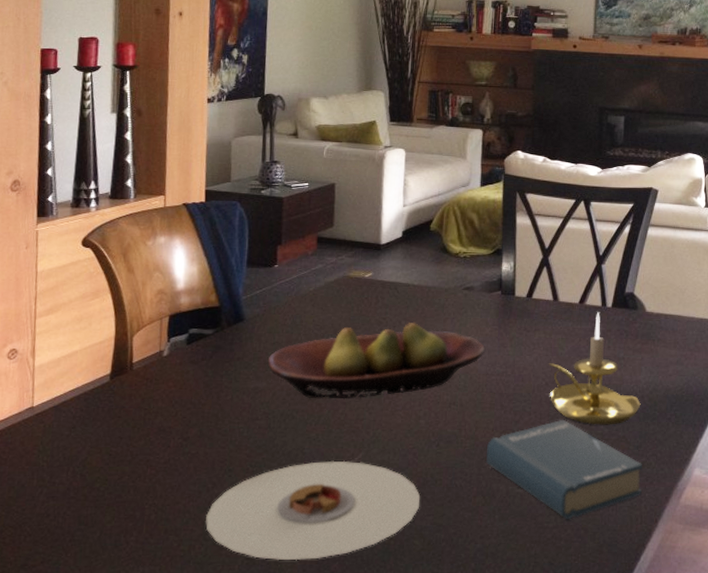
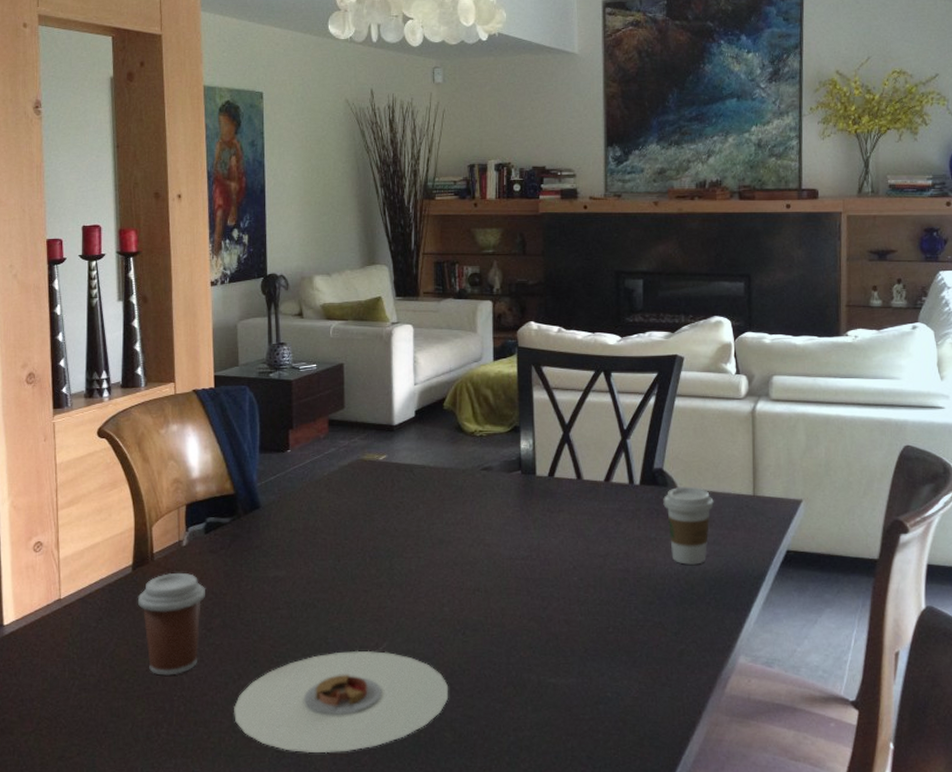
coffee cup: none [113,382,185,484] -> present [137,572,206,676]
fruit bowl: present [267,322,486,399] -> none [285,505,508,587]
hardback book: present [485,419,642,520] -> none [514,605,682,712]
candle holder: present [548,312,641,425] -> none [575,490,677,611]
coffee cup: none [632,310,679,383] -> present [663,486,714,565]

